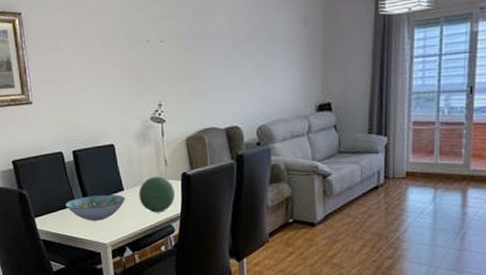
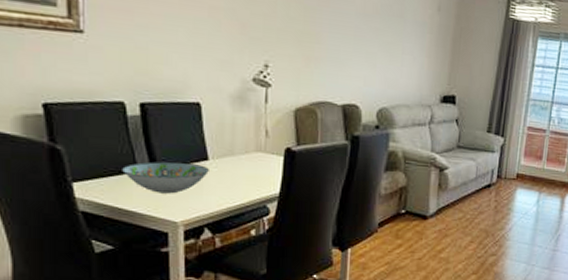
decorative orb: present [138,176,176,213] -> none [227,148,275,191]

